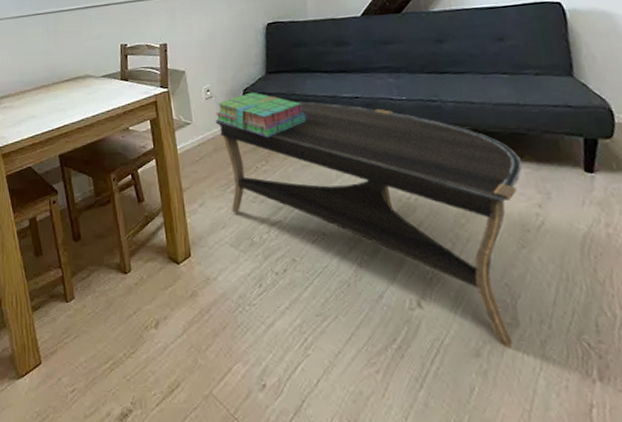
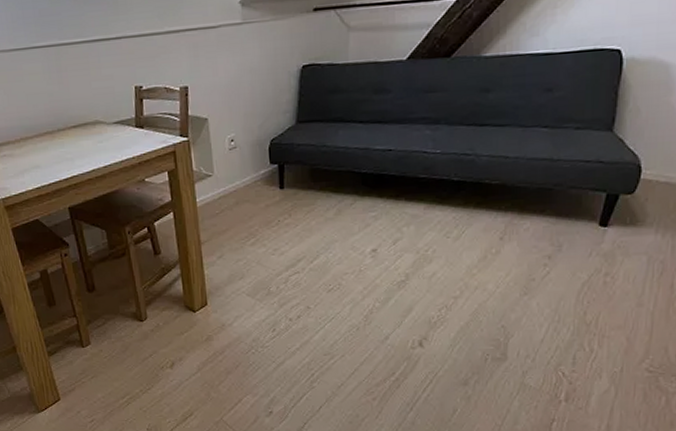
stack of books: present [215,92,307,138] -> none [239,142,336,191]
coffee table: present [215,101,522,348] -> none [238,153,541,378]

